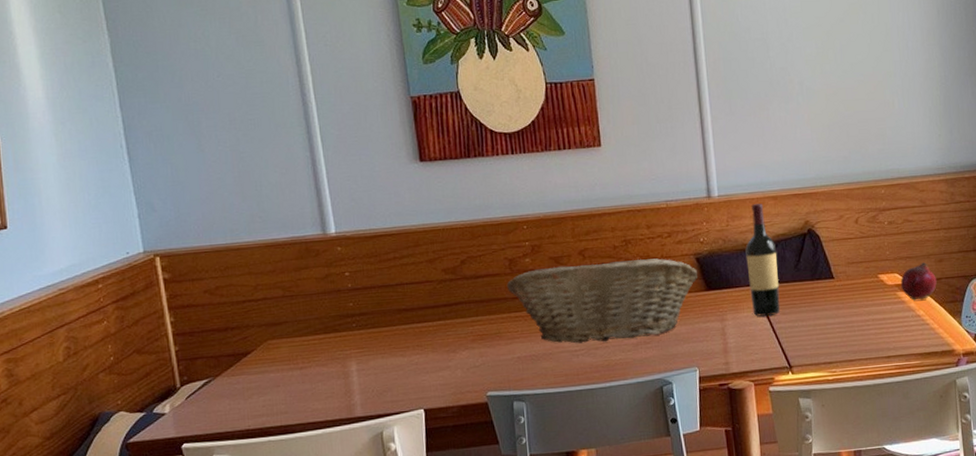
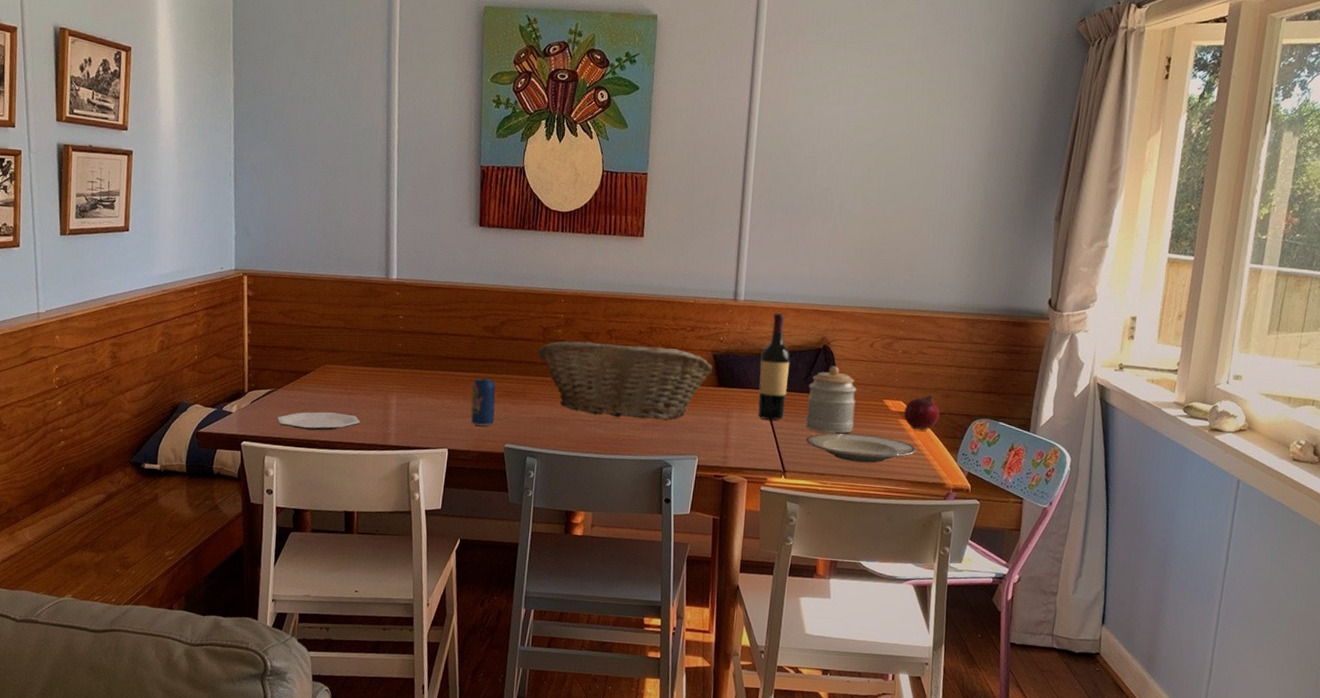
plate: none [221,391,319,418] -> present [278,412,361,431]
beverage can: none [440,323,471,378] -> present [471,377,496,426]
jar: none [799,249,853,320] -> present [805,366,857,434]
plate: none [806,313,920,345] -> present [805,432,916,464]

